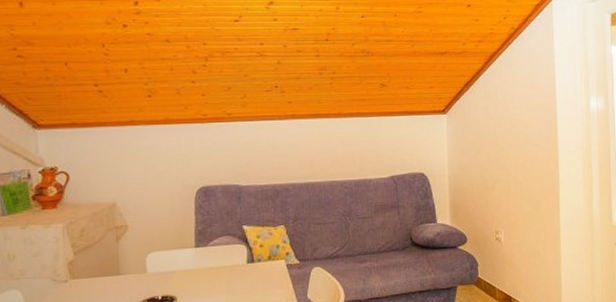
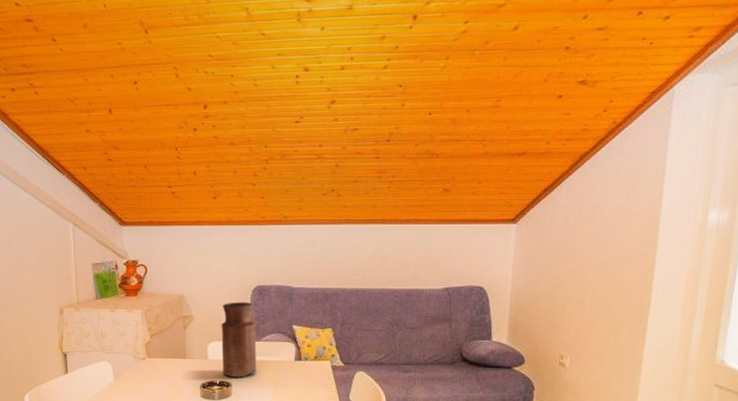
vase: none [161,205,205,290] -> present [221,302,257,378]

